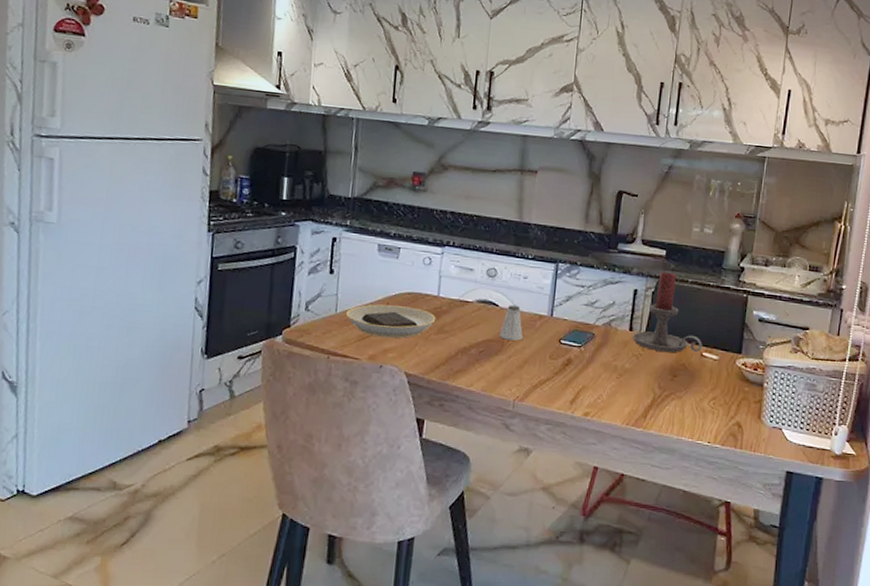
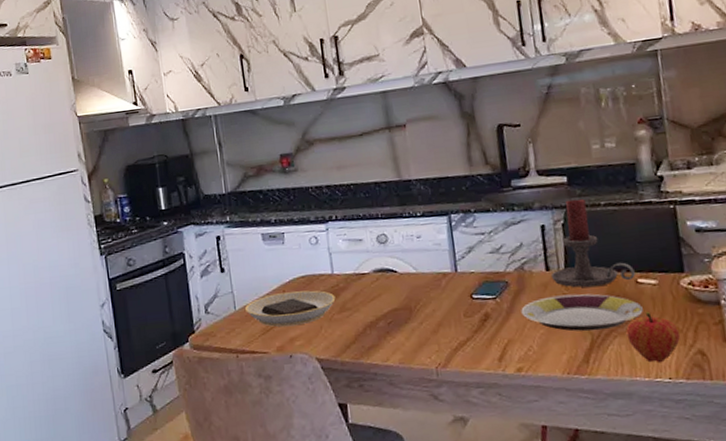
saltshaker: present [500,305,523,341] -> none [405,267,430,306]
plate: none [600,354,701,391] -> present [521,294,643,332]
fruit: none [682,382,726,428] -> present [626,312,681,363]

